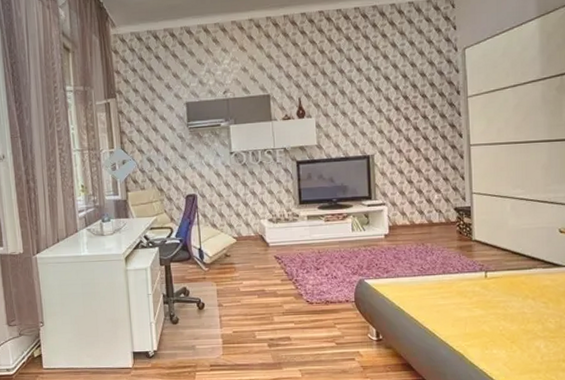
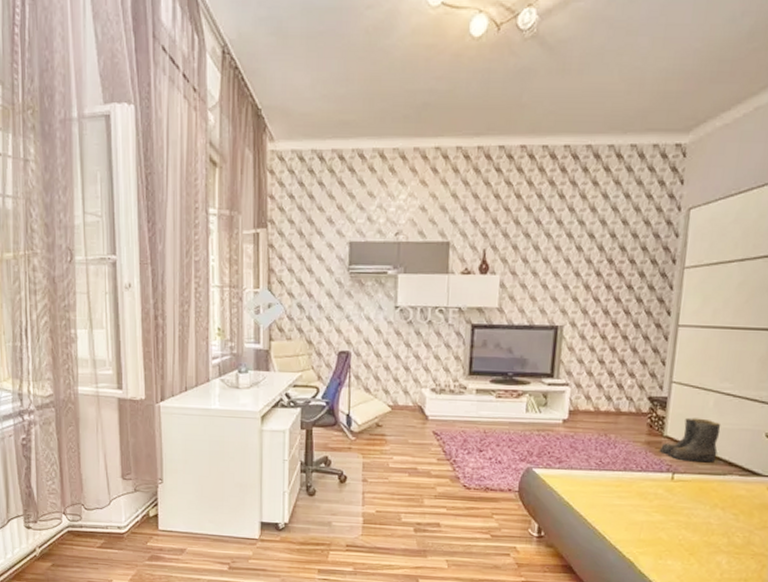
boots: none [471,221,521,260] -> present [659,417,721,462]

